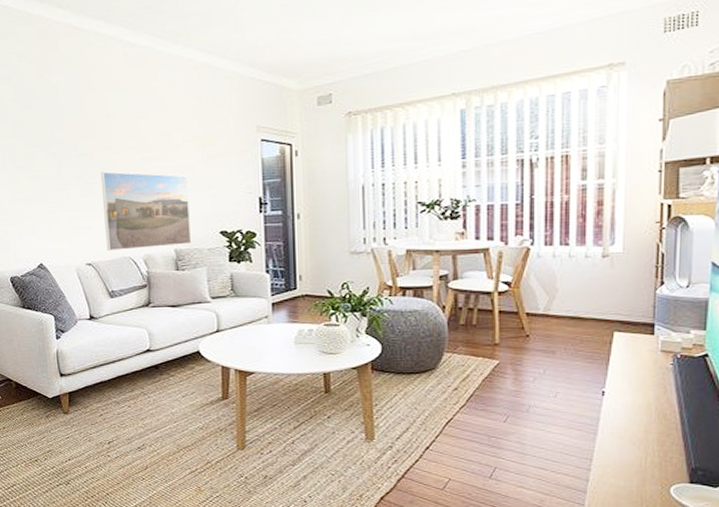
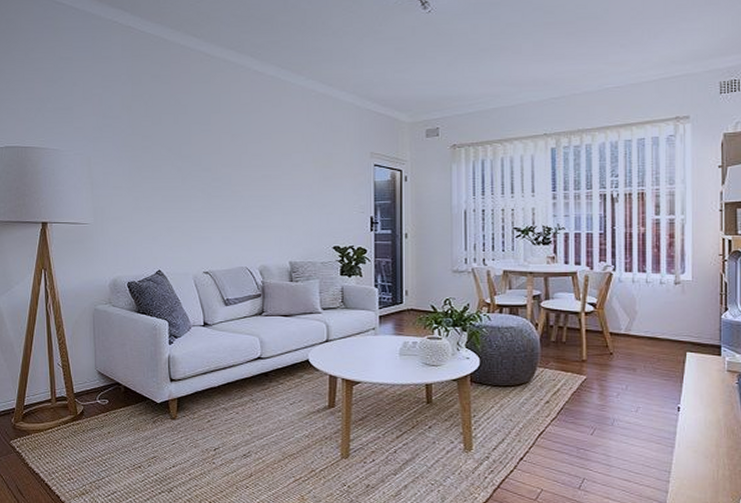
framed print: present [100,171,192,251] -> none [223,186,306,260]

